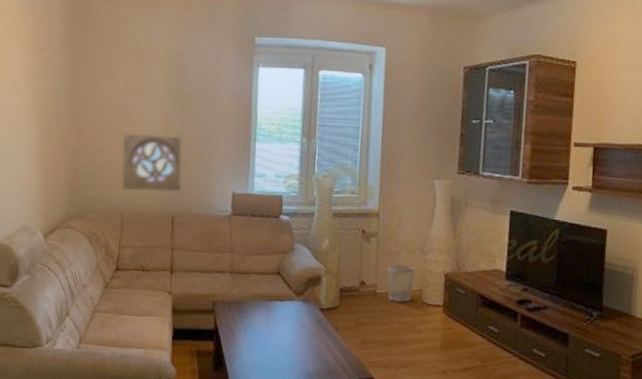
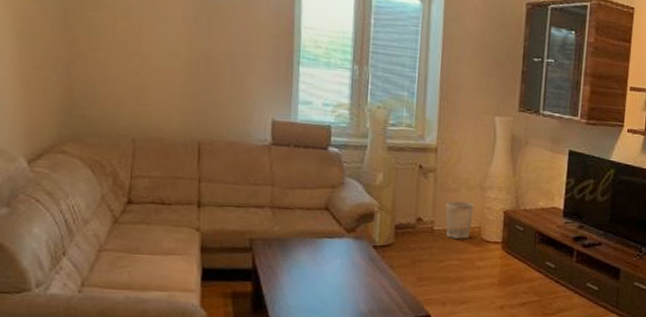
wall ornament: present [122,133,182,192] -> none [132,45,210,116]

